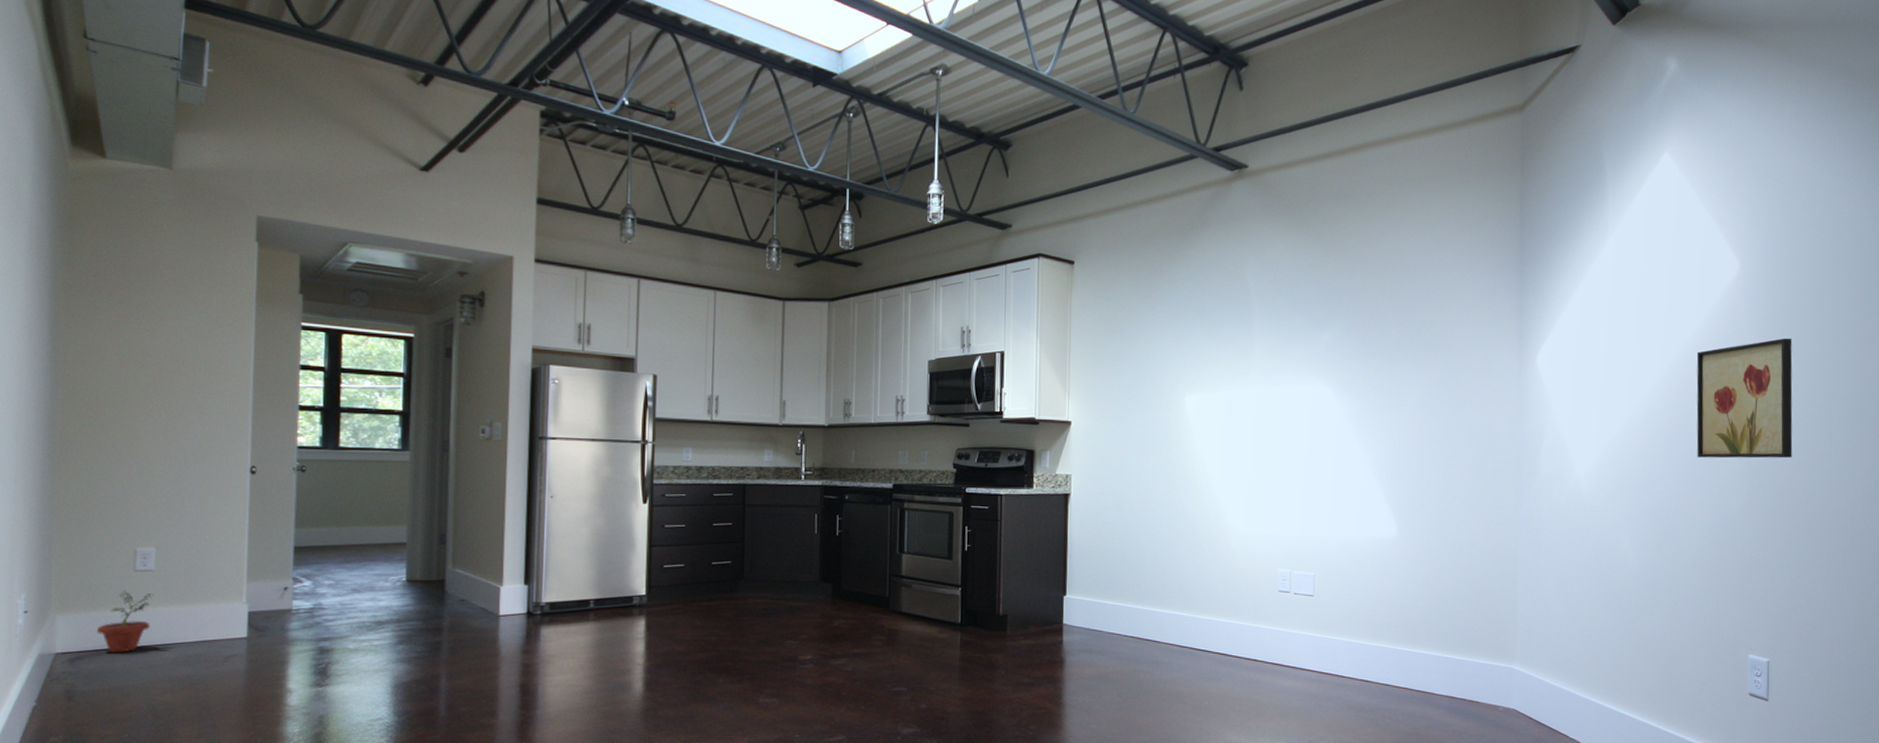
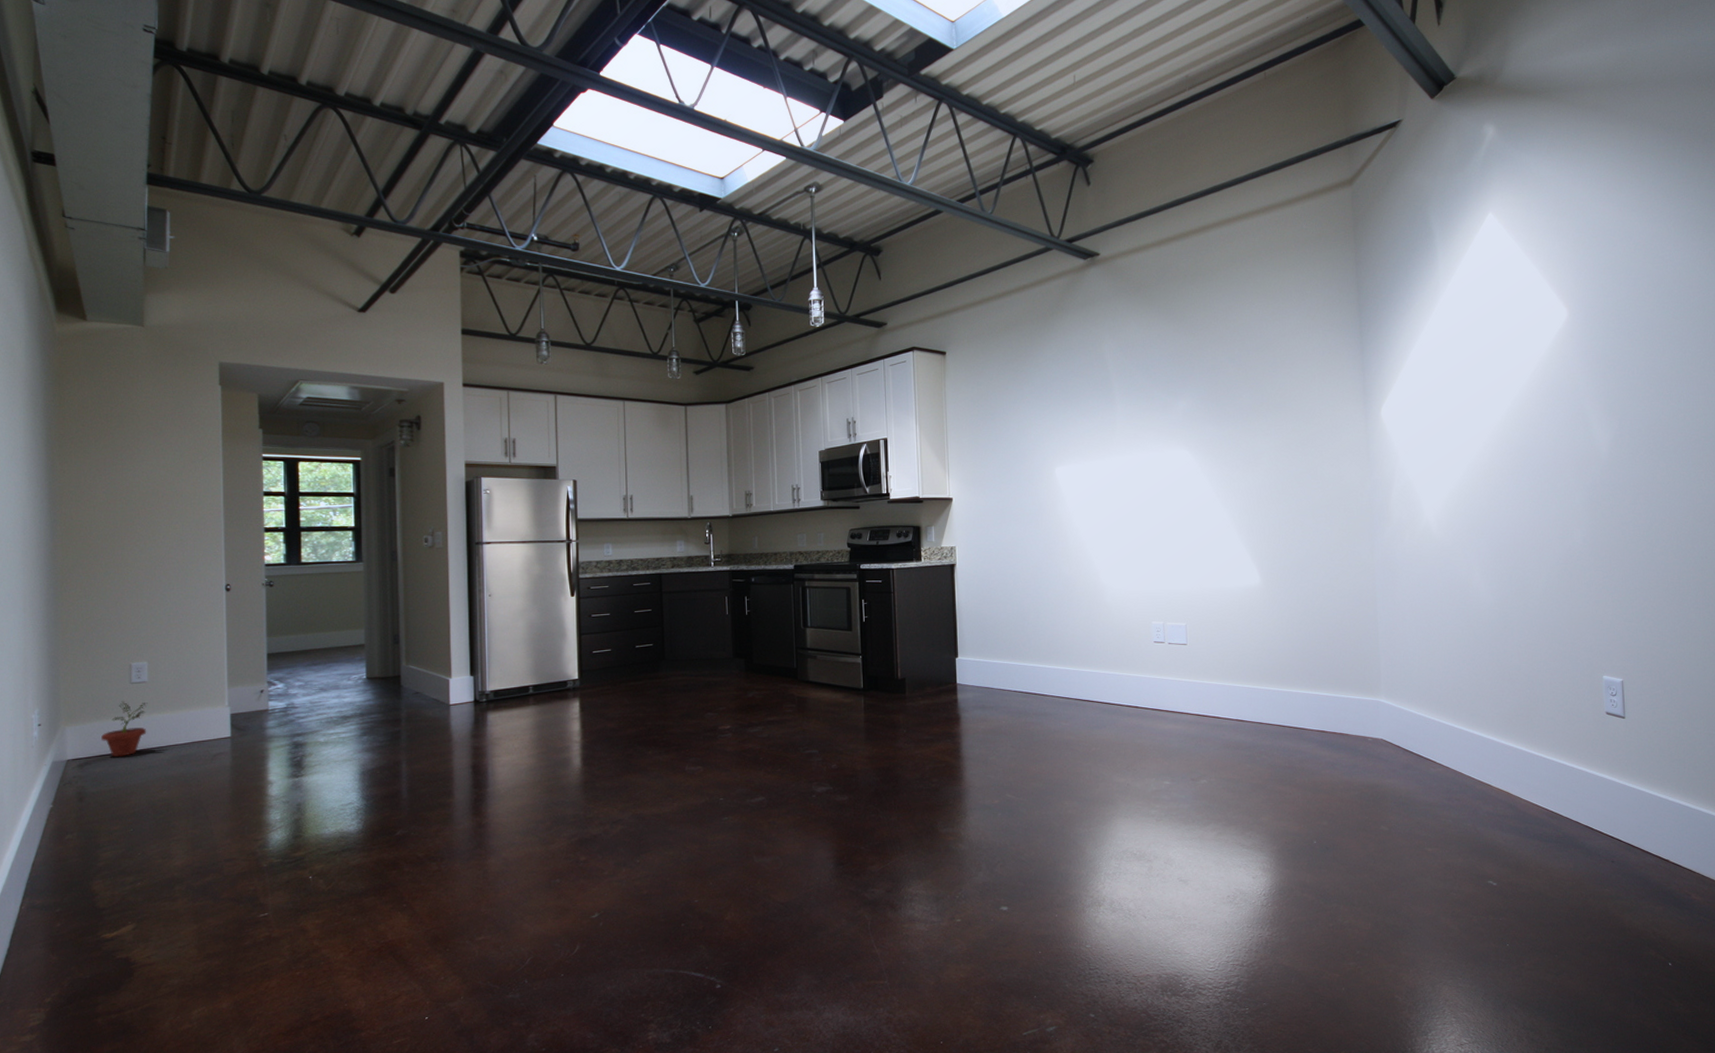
wall art: present [1696,338,1793,459] -> none [1532,377,1631,494]

